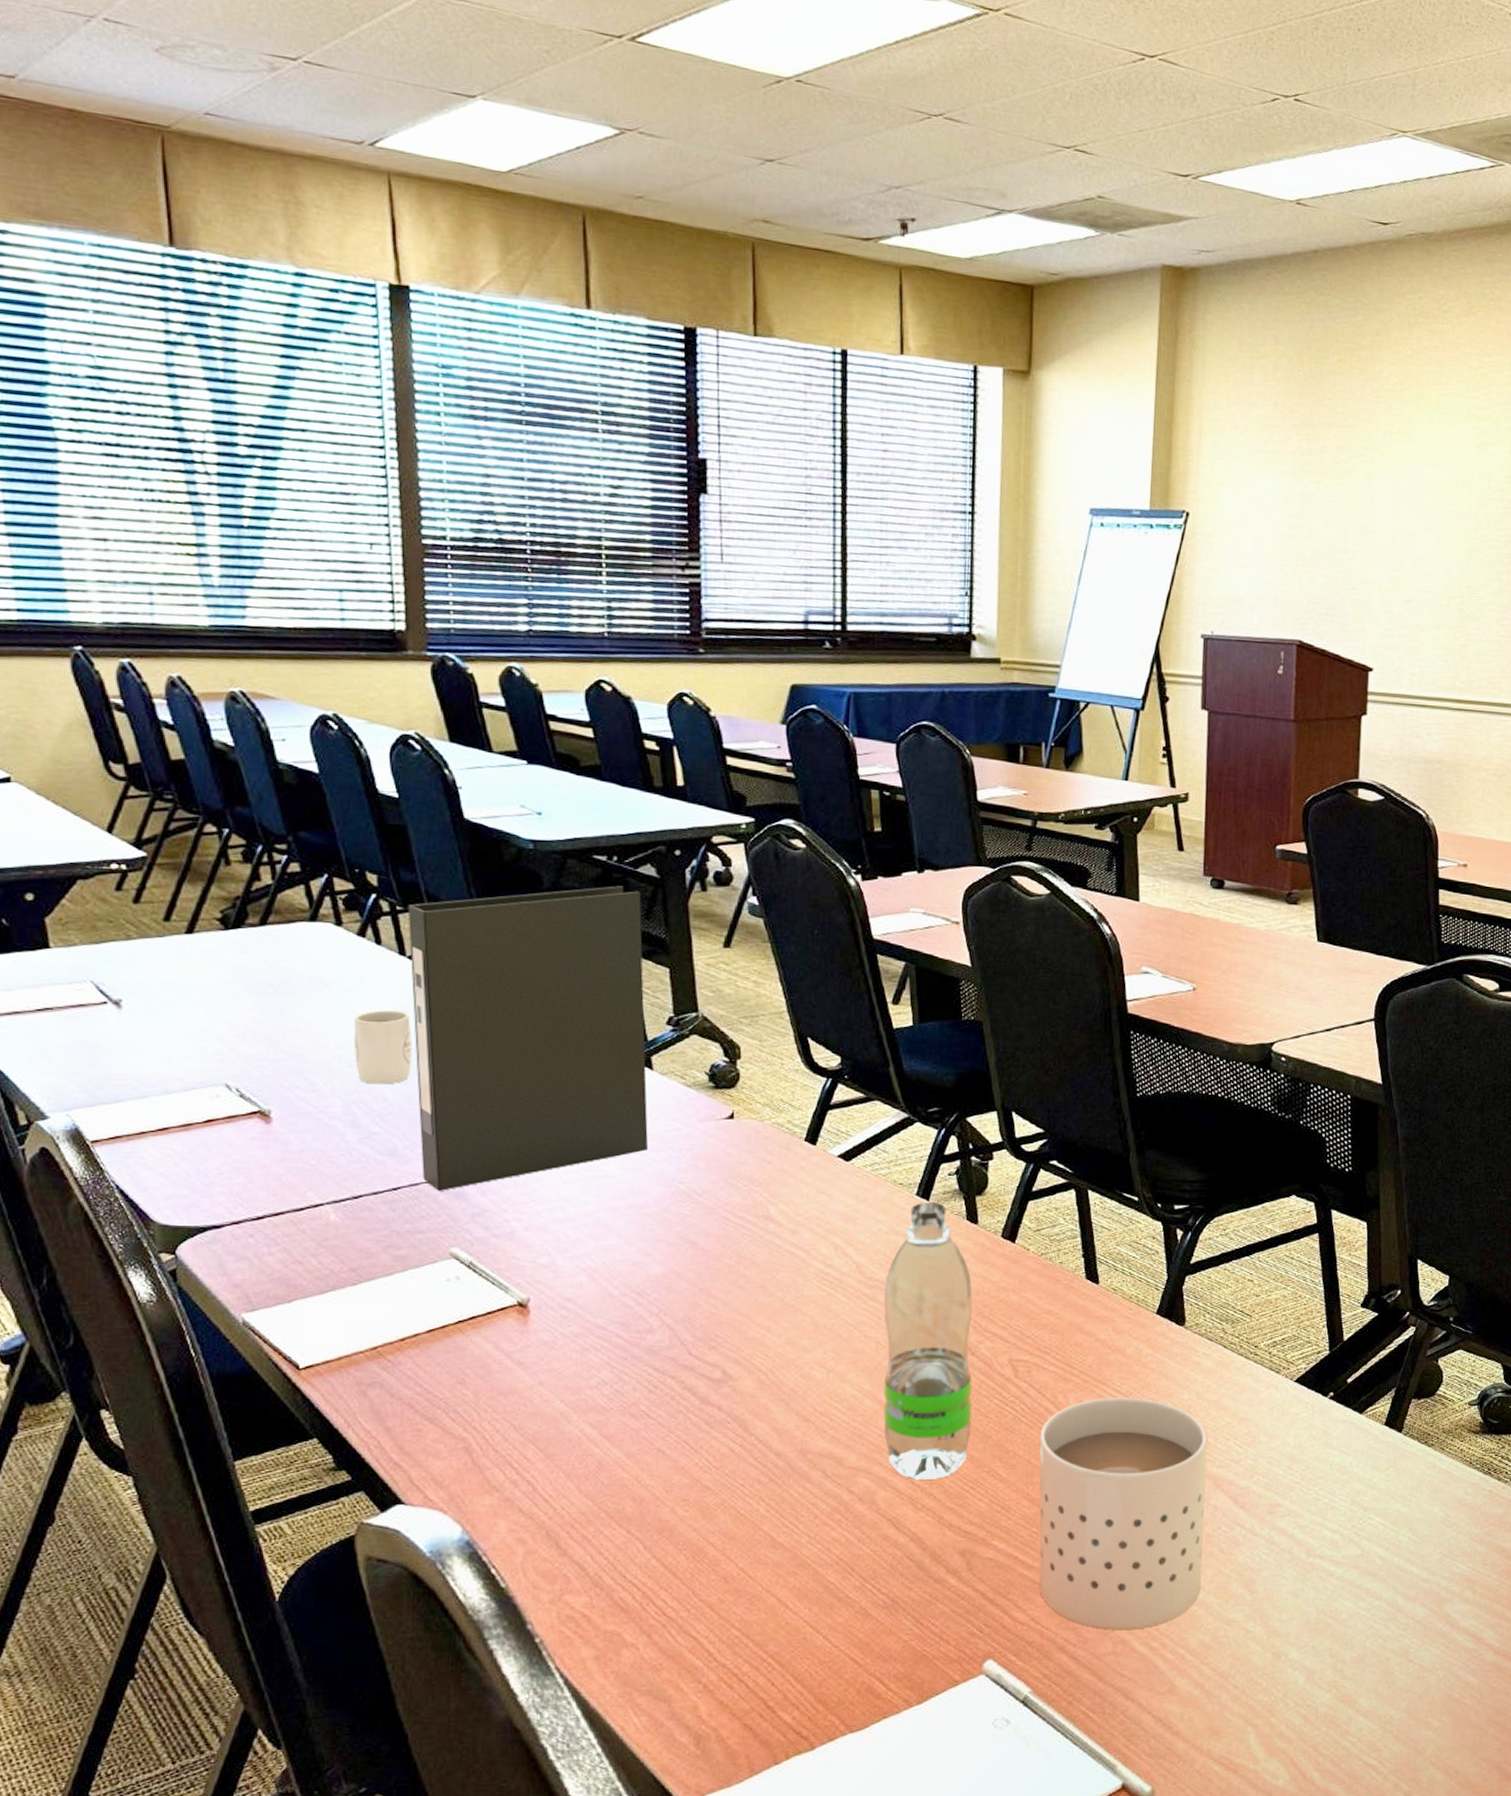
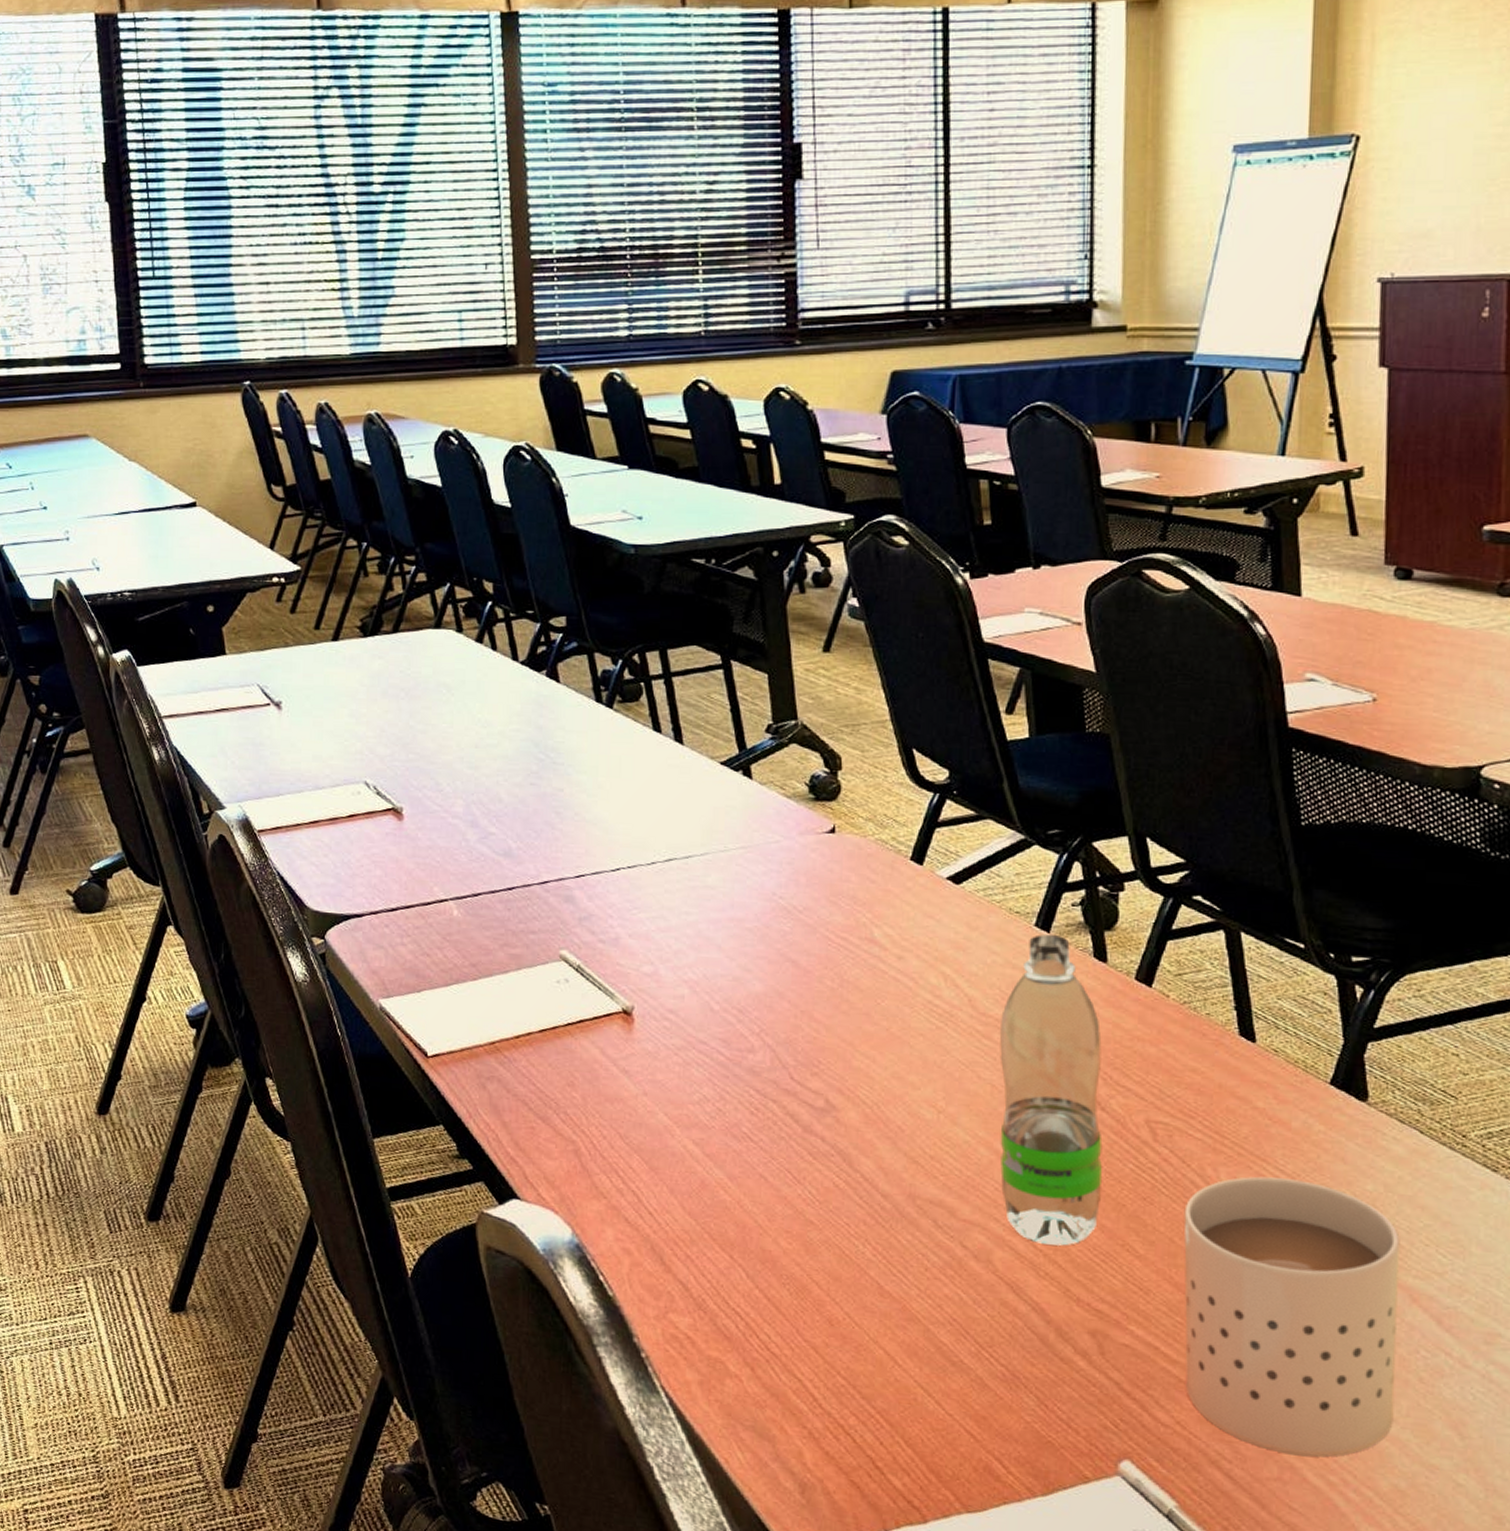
mug: present [353,1010,413,1085] -> none [472,714,525,787]
binder: present [407,886,648,1191] -> none [520,589,748,893]

